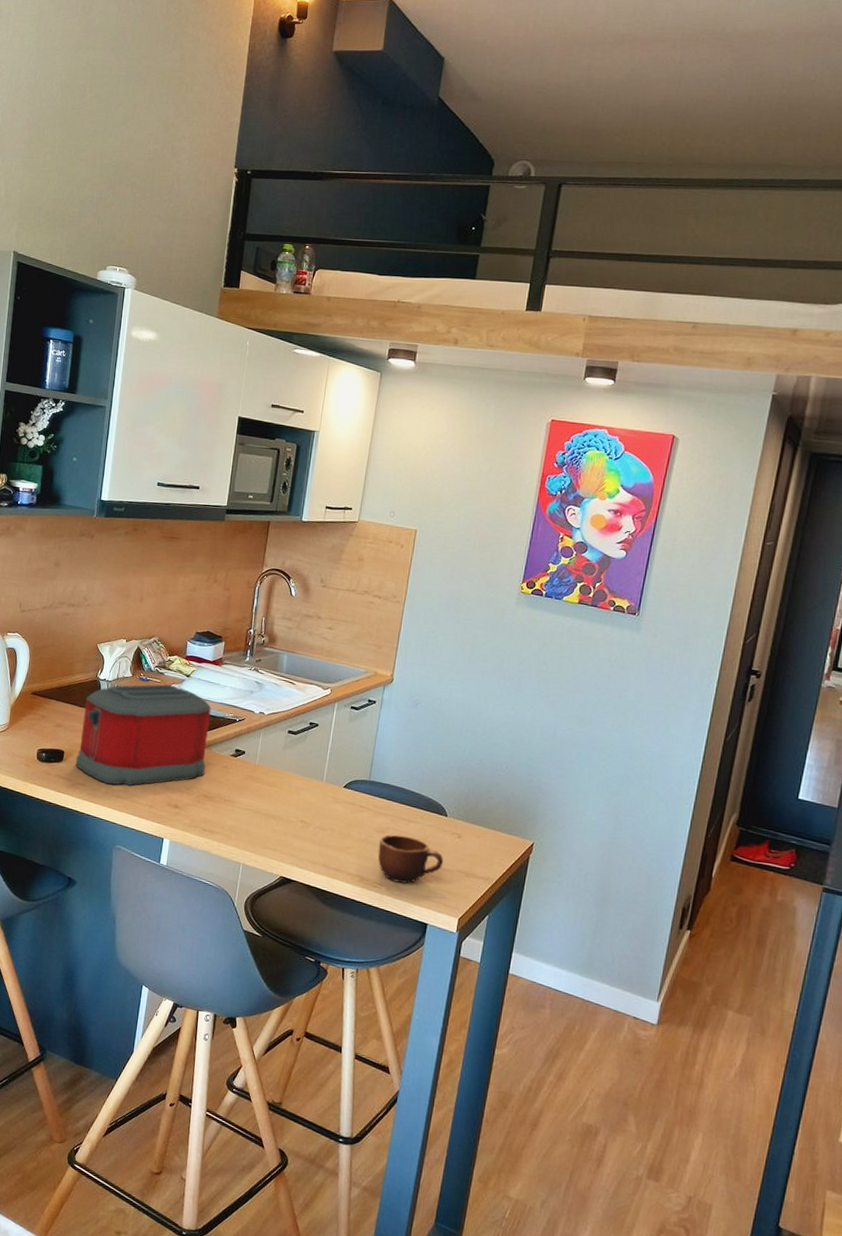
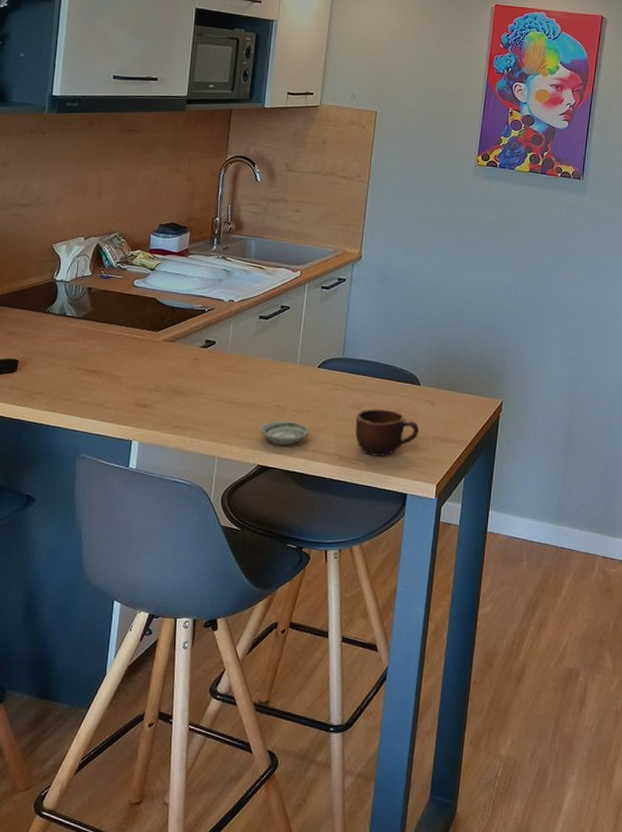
toaster: present [76,684,211,786] -> none [32,280,178,391]
saucer: none [284,835,332,861] -> present [260,421,309,446]

